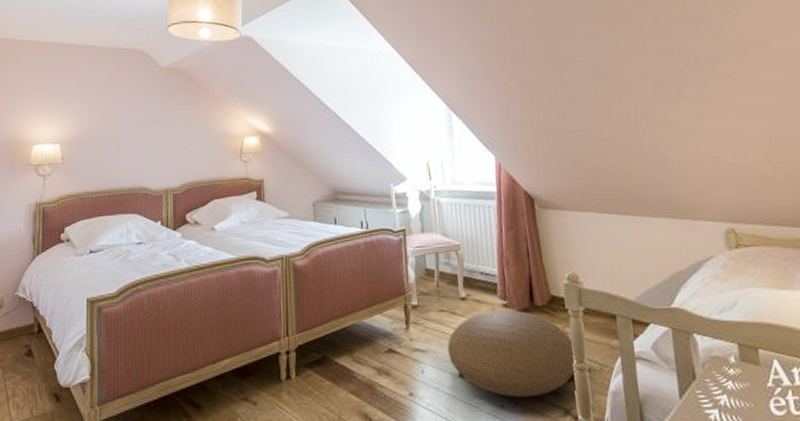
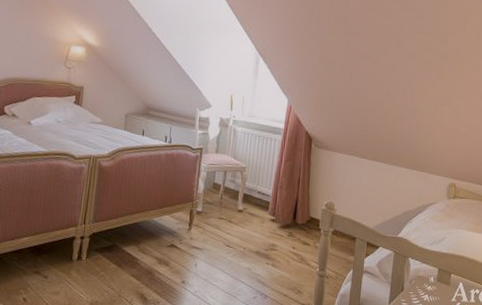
pouf: present [447,310,578,398] -> none [220,223,321,293]

